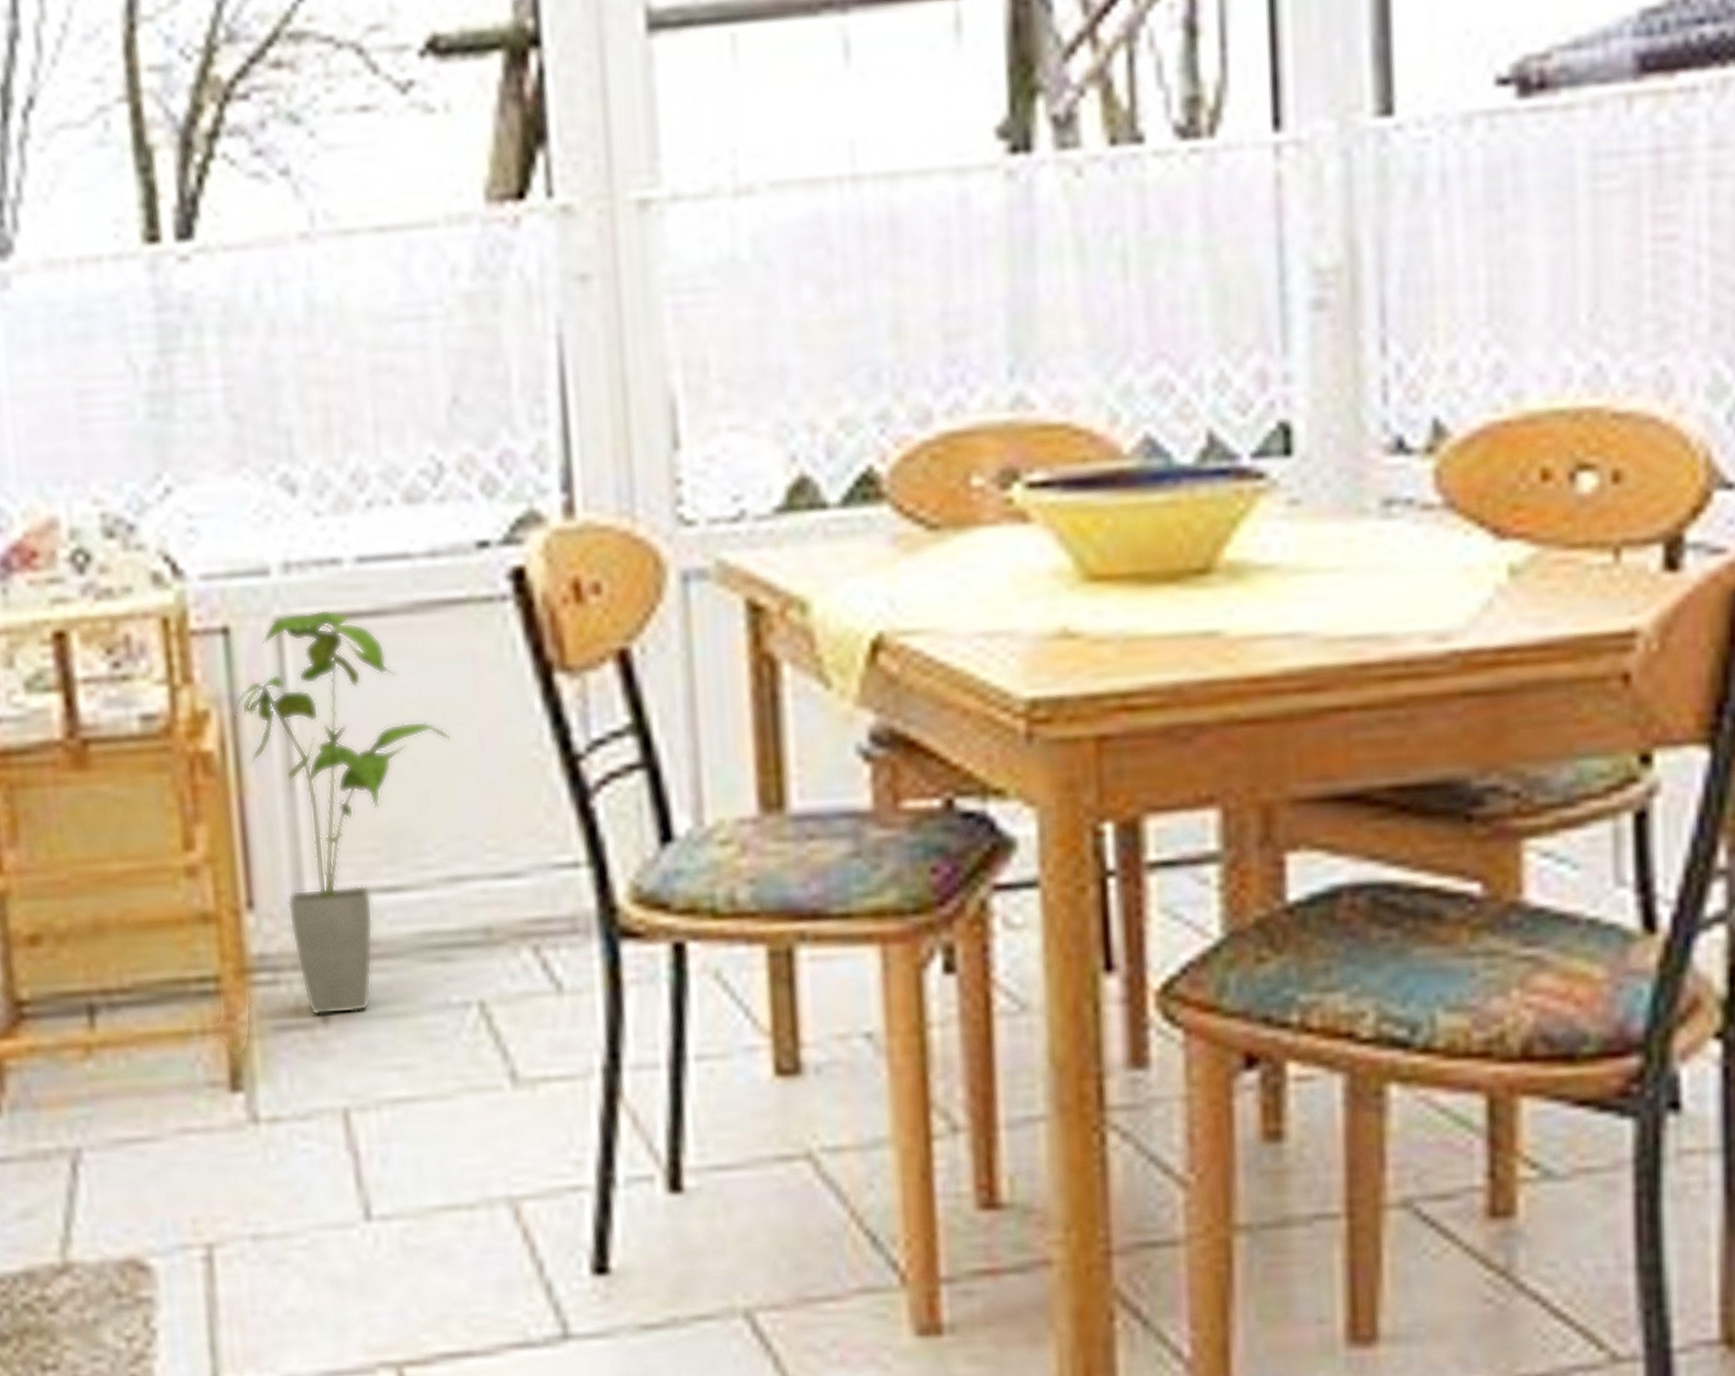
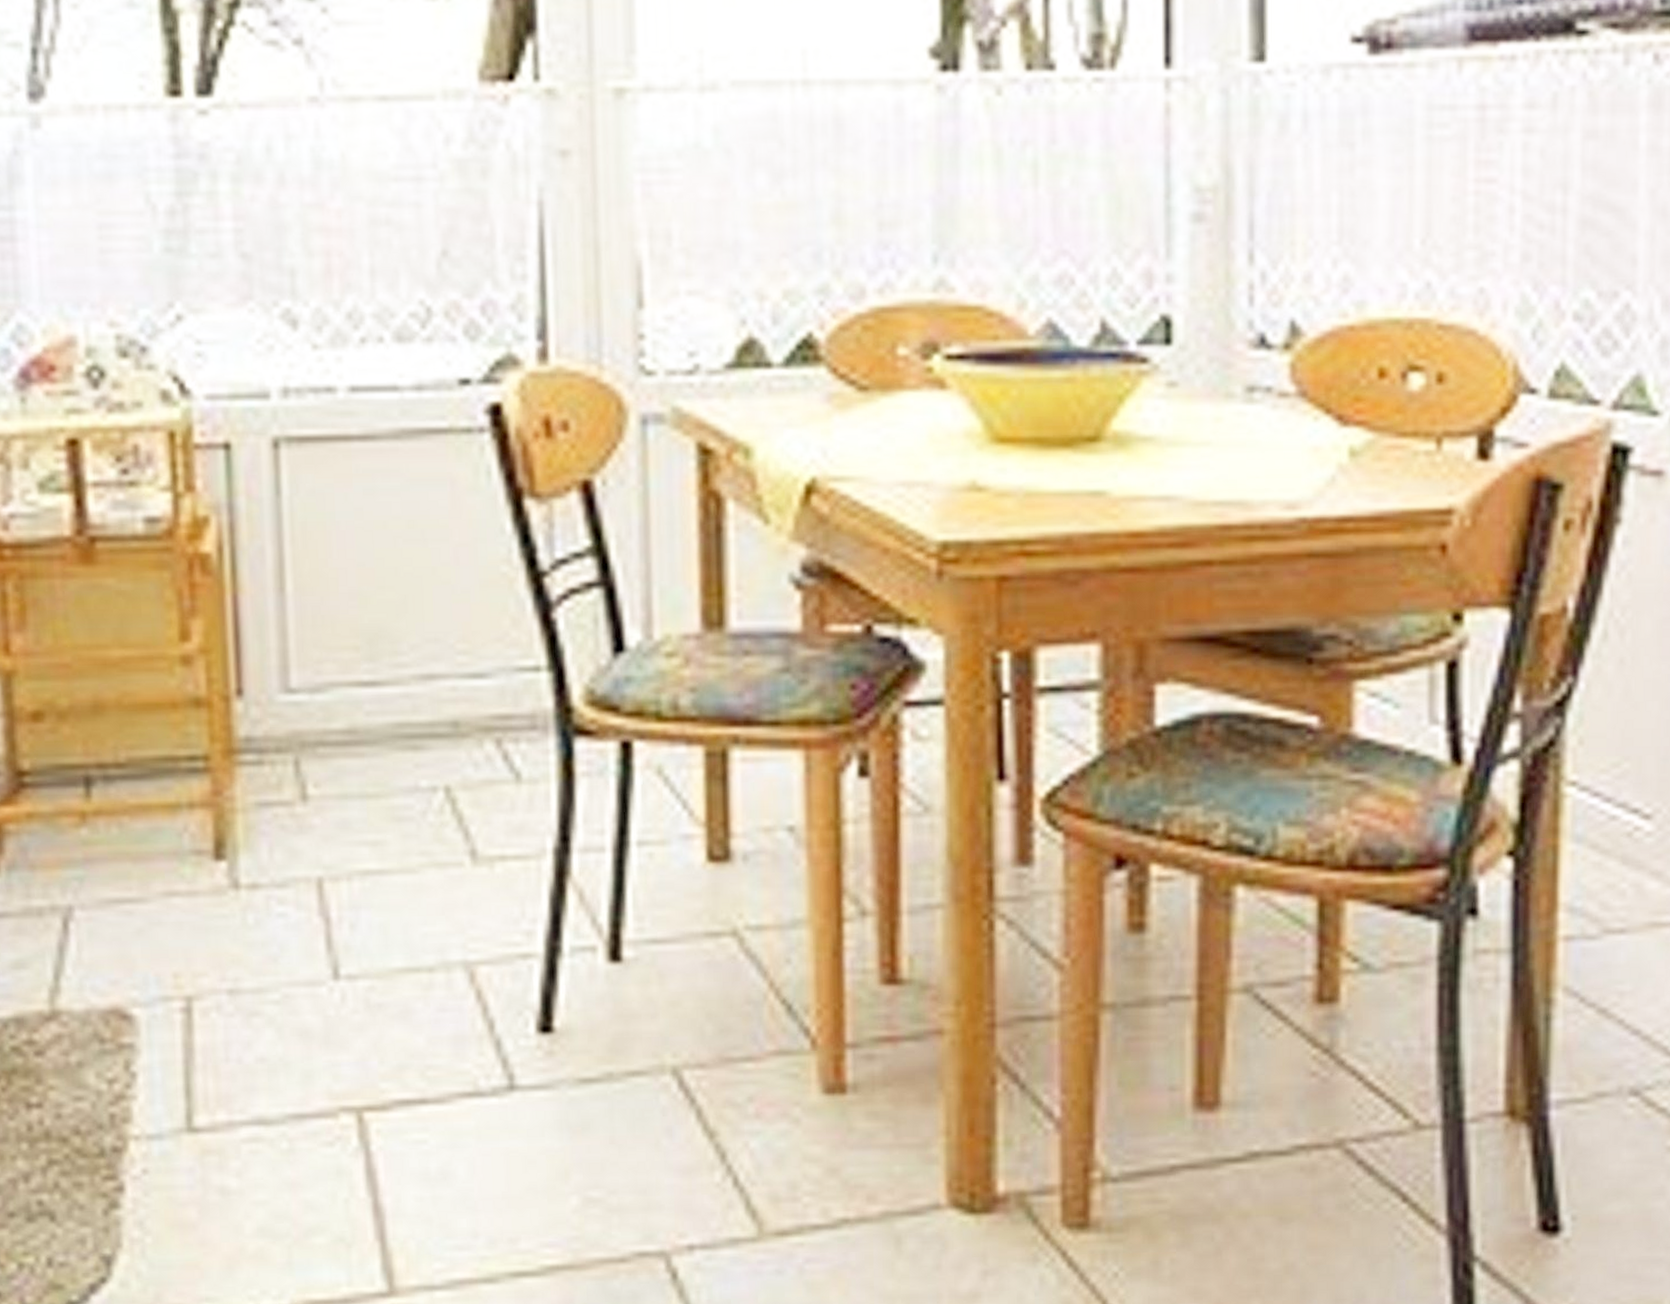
house plant: present [234,609,451,1015] -> none [232,431,429,794]

